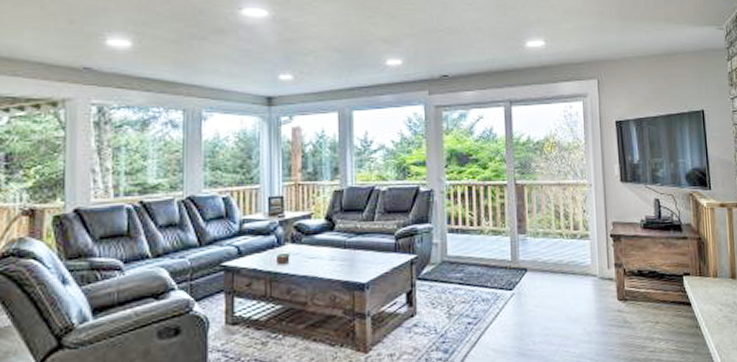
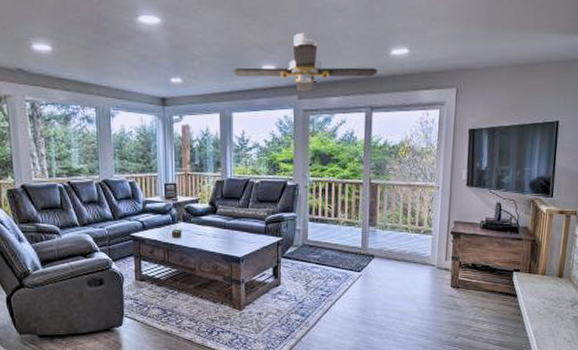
ceiling fan: none [353,25,514,87] -> present [233,32,378,92]

